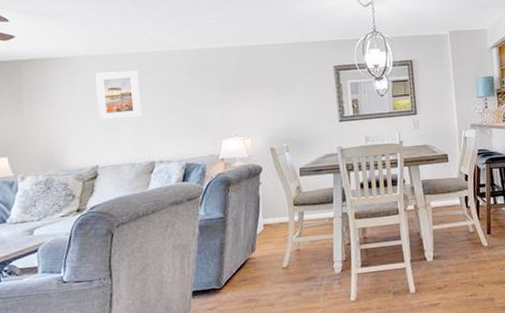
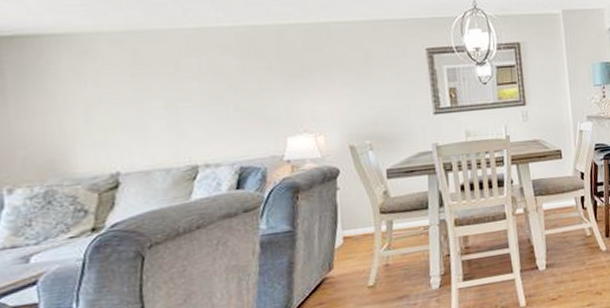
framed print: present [95,70,142,120] -> none [110,51,179,115]

